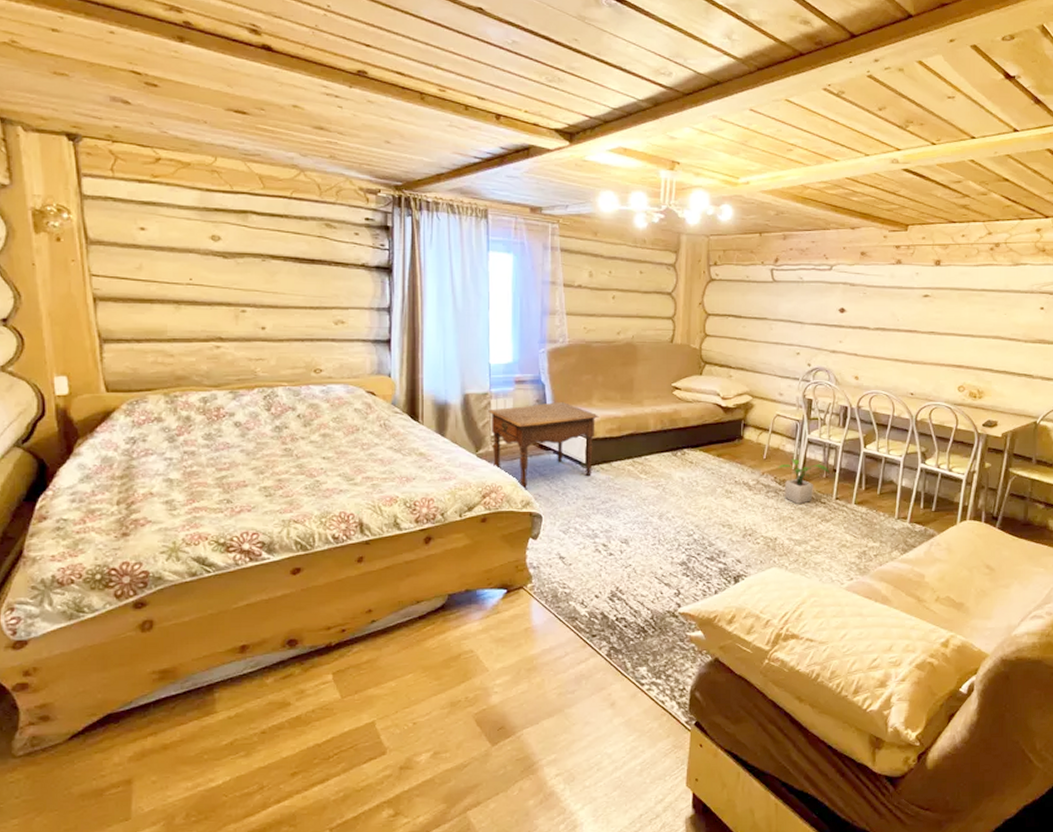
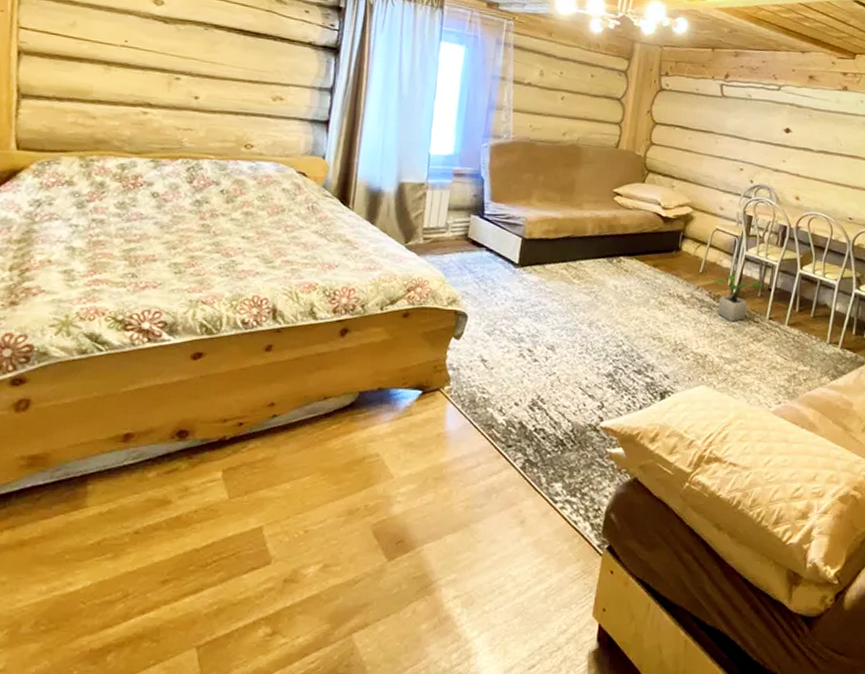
side table: present [488,401,599,490] -> none [422,198,537,287]

